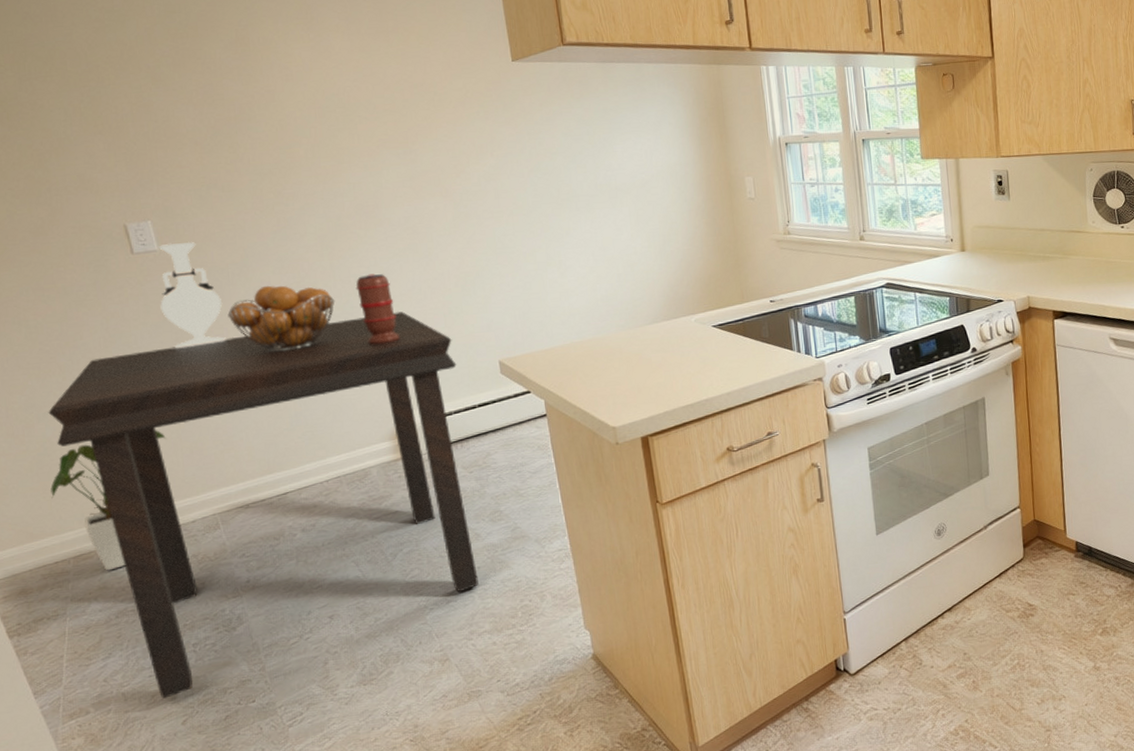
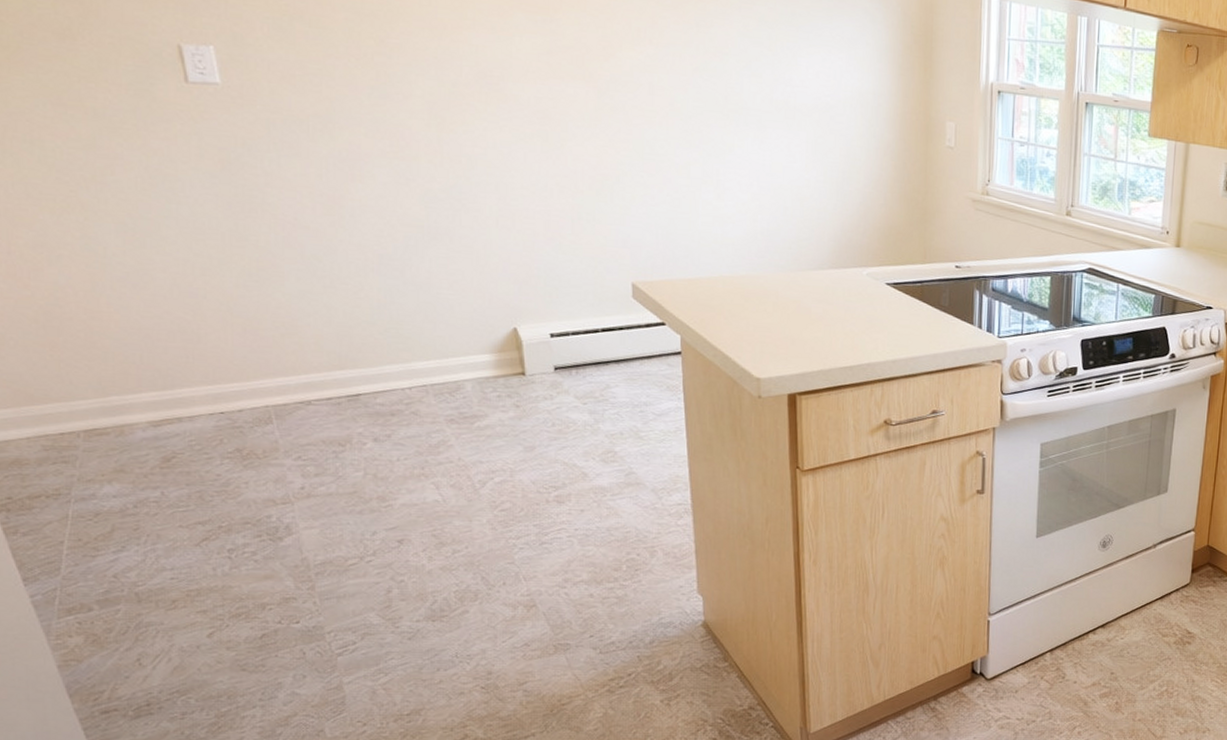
dining table: present [48,311,479,699] -> none [63,200,581,606]
house plant: present [50,430,166,571] -> none [60,298,213,453]
vase: present [159,241,226,349] -> none [218,77,299,207]
fruit basket: present [227,285,335,352] -> none [303,149,440,231]
spice grinder: present [355,273,400,345] -> none [467,157,515,242]

